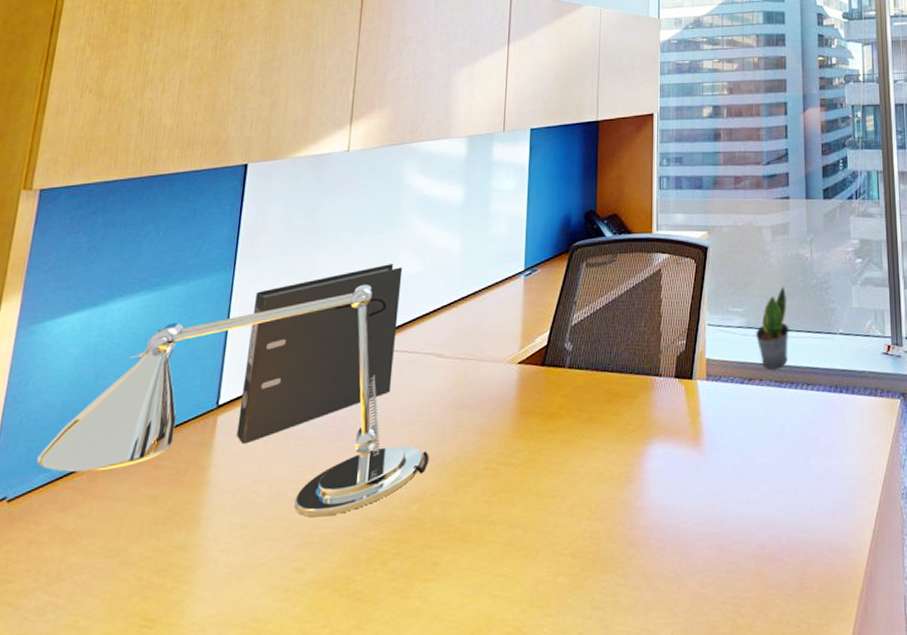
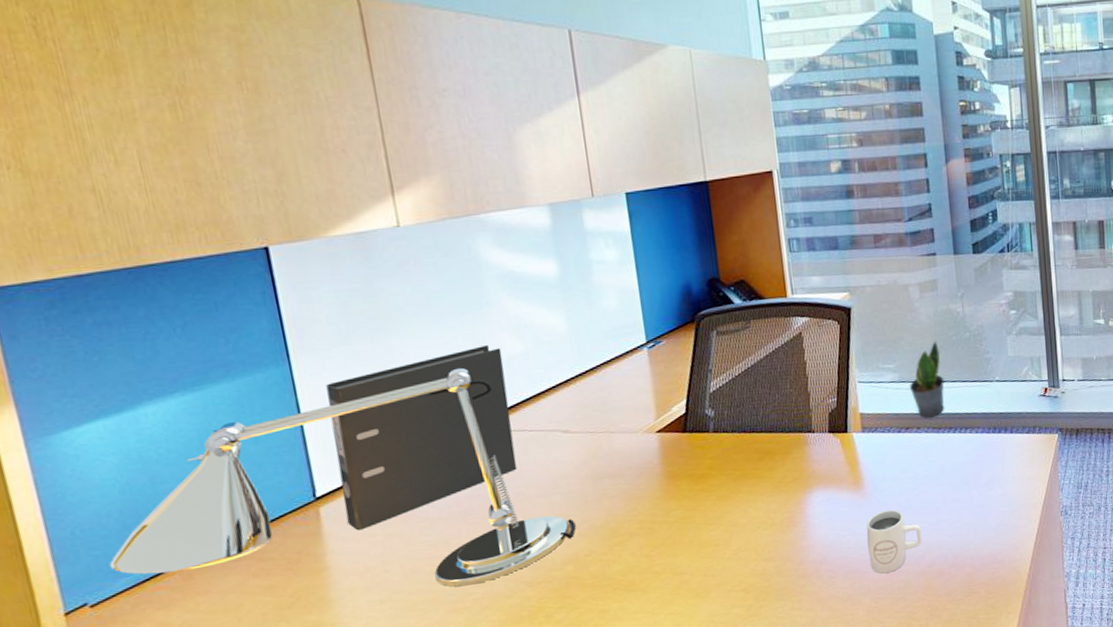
mug: none [700,472,756,551] -> present [866,509,922,574]

